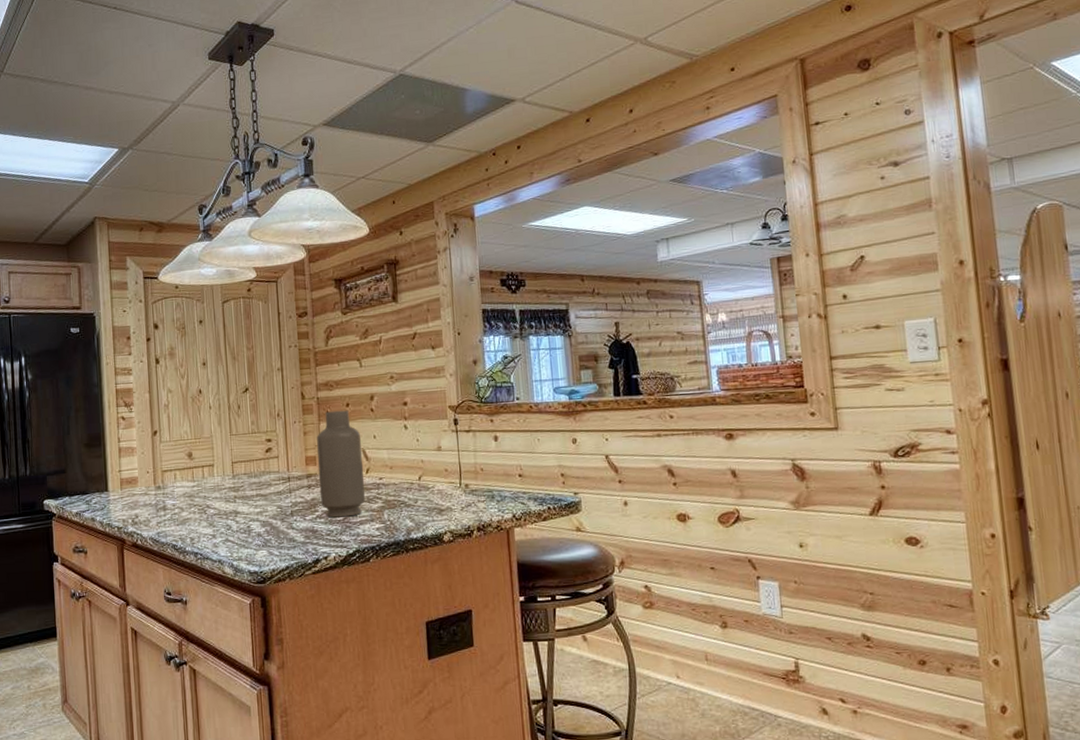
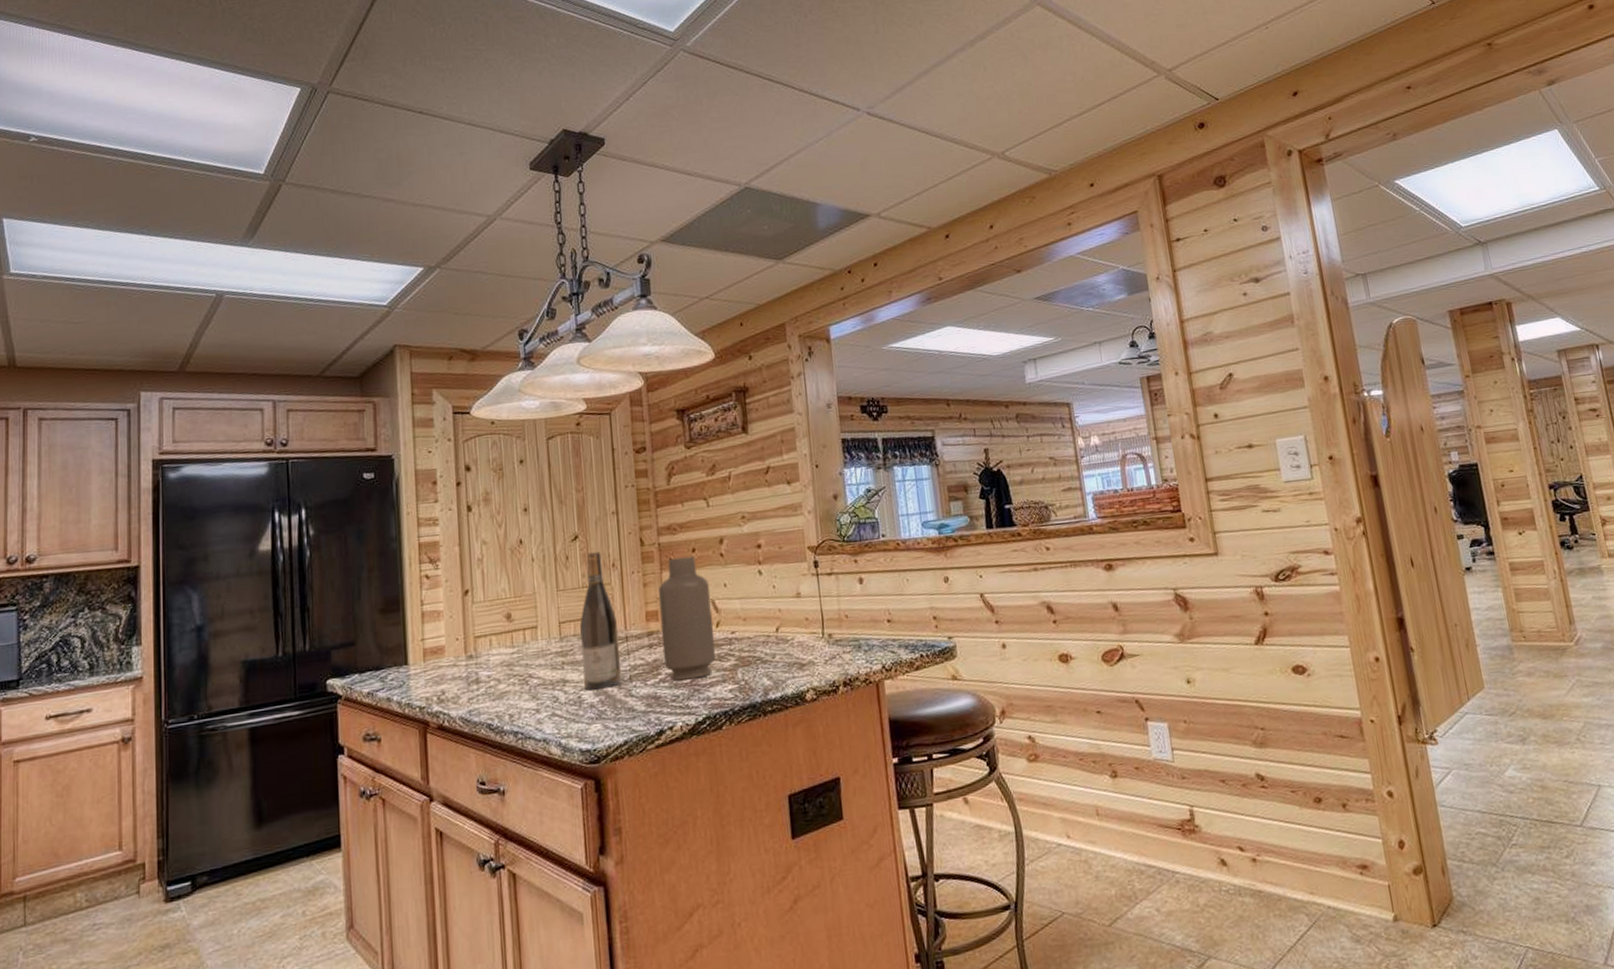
wine bottle: none [249,403,285,521] -> present [580,552,623,690]

